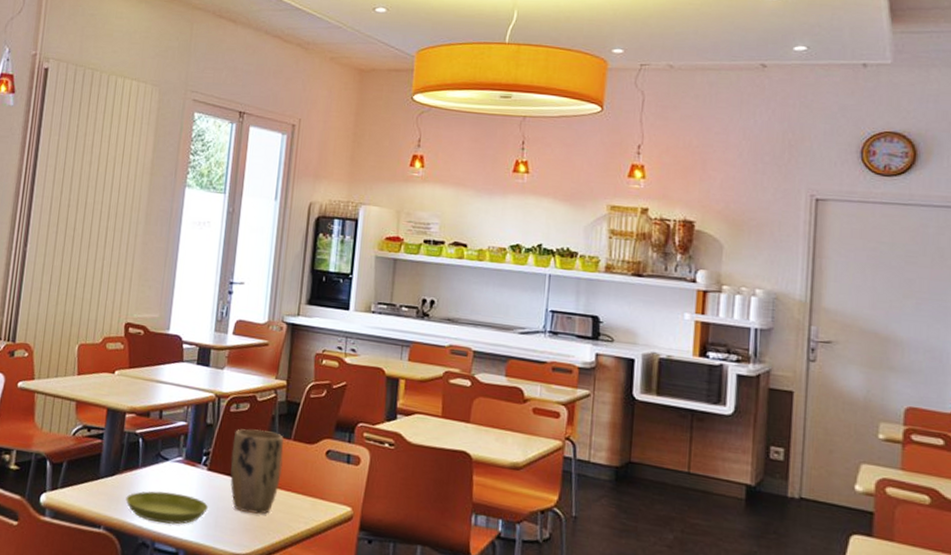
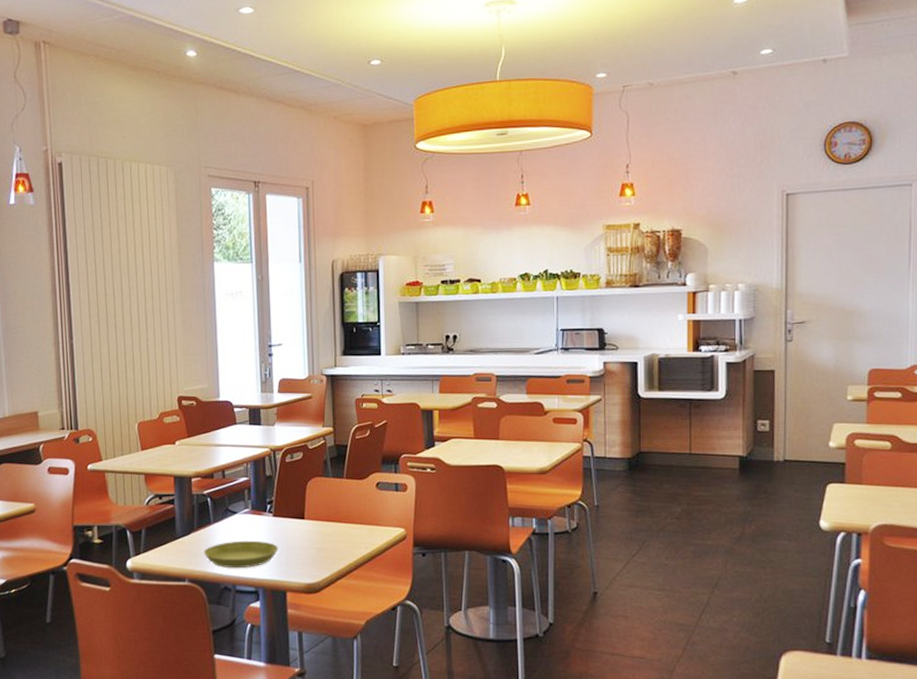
plant pot: present [230,429,285,514] -> none [292,473,339,547]

